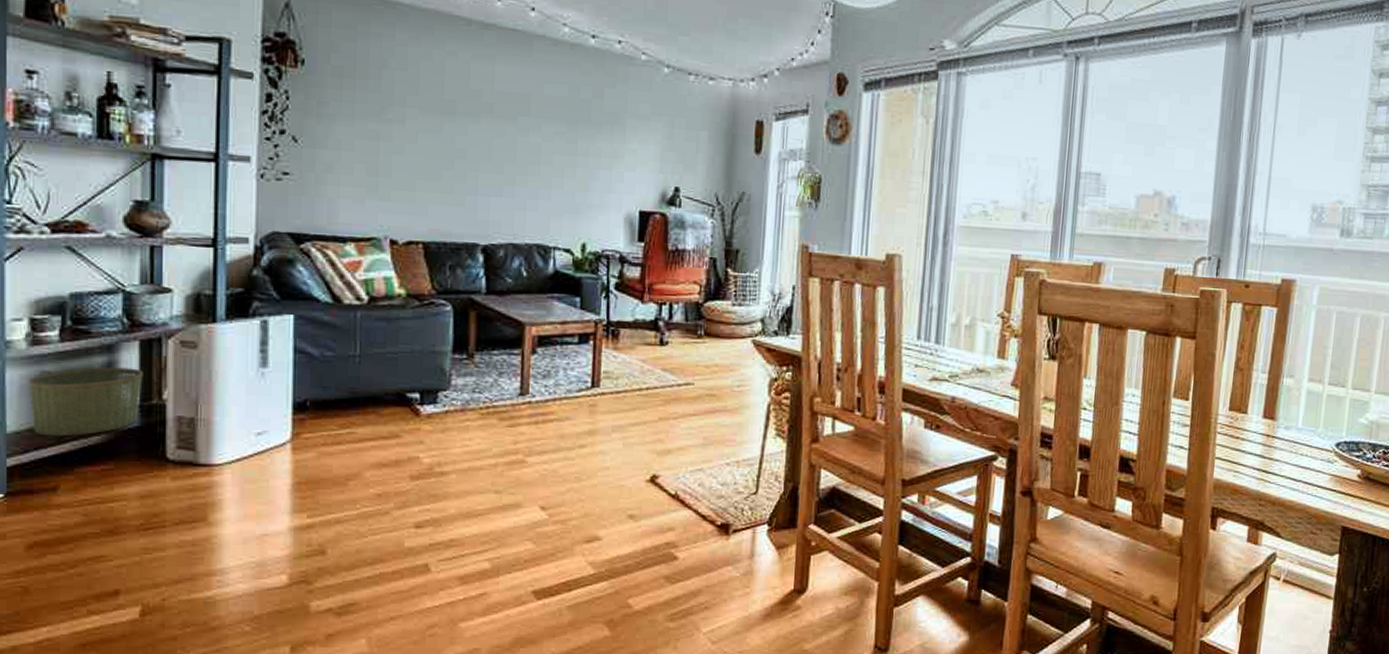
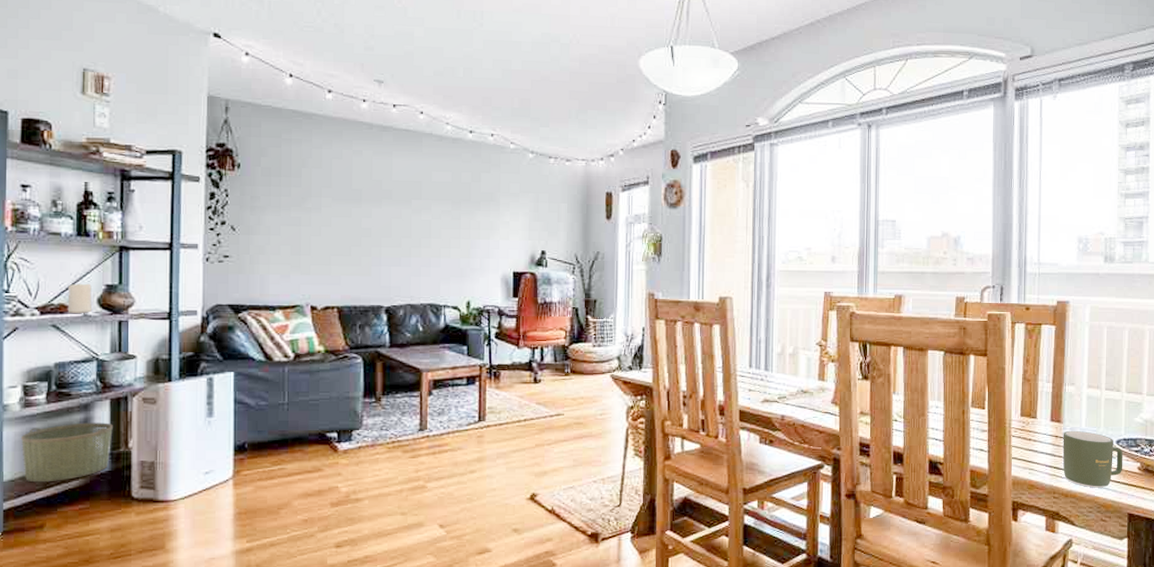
candle: none [86,196,118,235] -> present [67,283,93,314]
mug: none [1272,429,1343,497] -> present [1062,430,1124,488]

